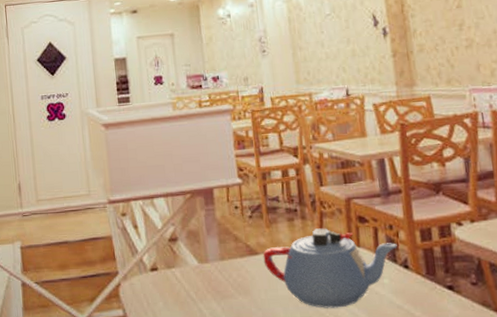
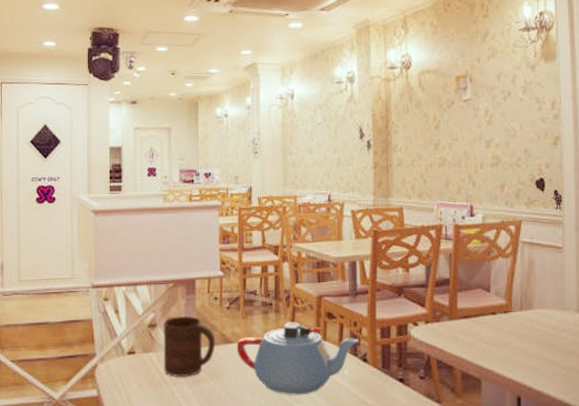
cup: none [184,228,241,294] -> present [163,317,216,378]

